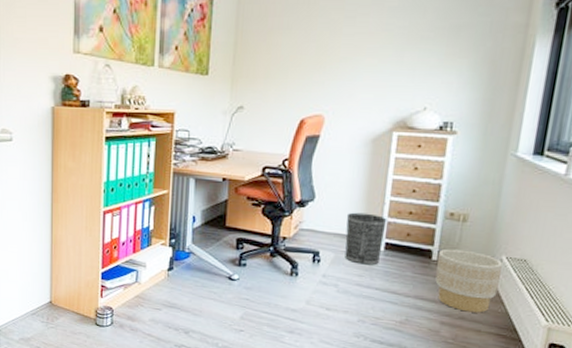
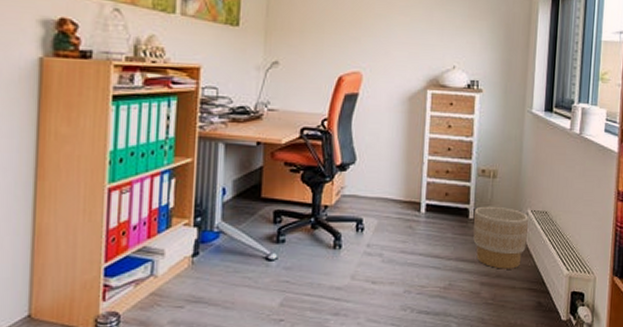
wastebasket: present [345,212,387,265] -> none [388,174,427,229]

